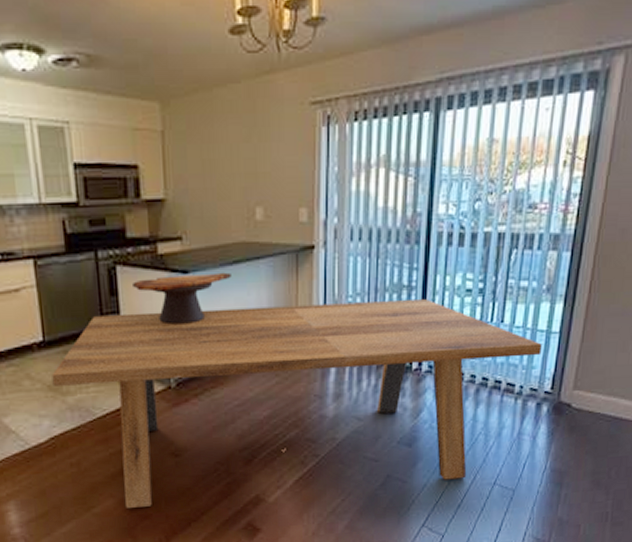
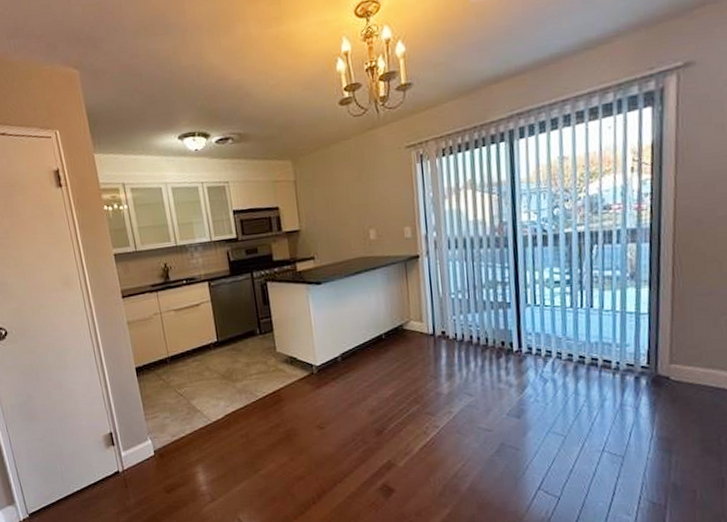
dining table: present [51,299,542,508] -> none [224,292,633,471]
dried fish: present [133,272,232,325] -> none [280,281,355,325]

